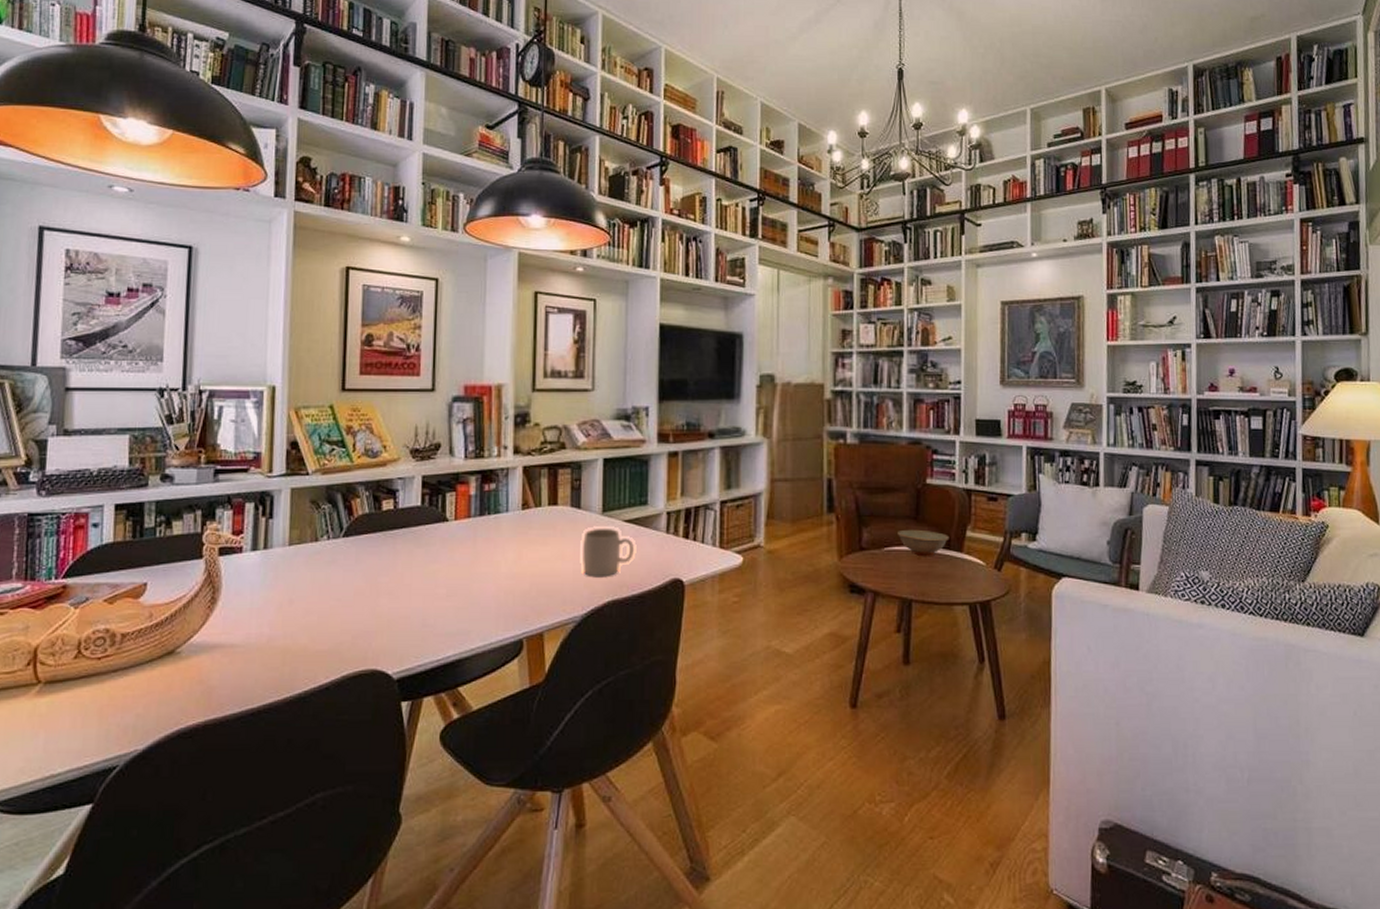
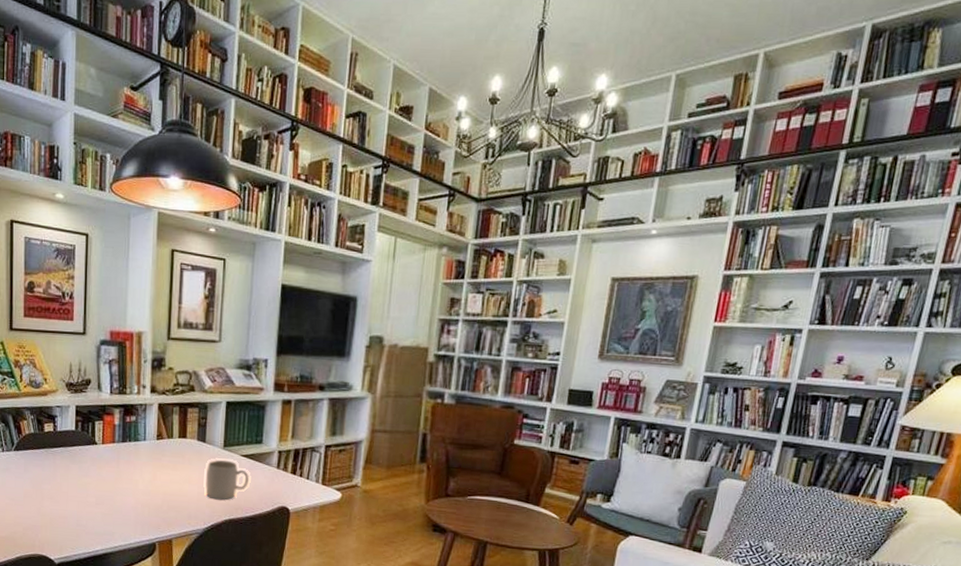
dish: present [898,529,949,557] -> none [481,482,529,508]

